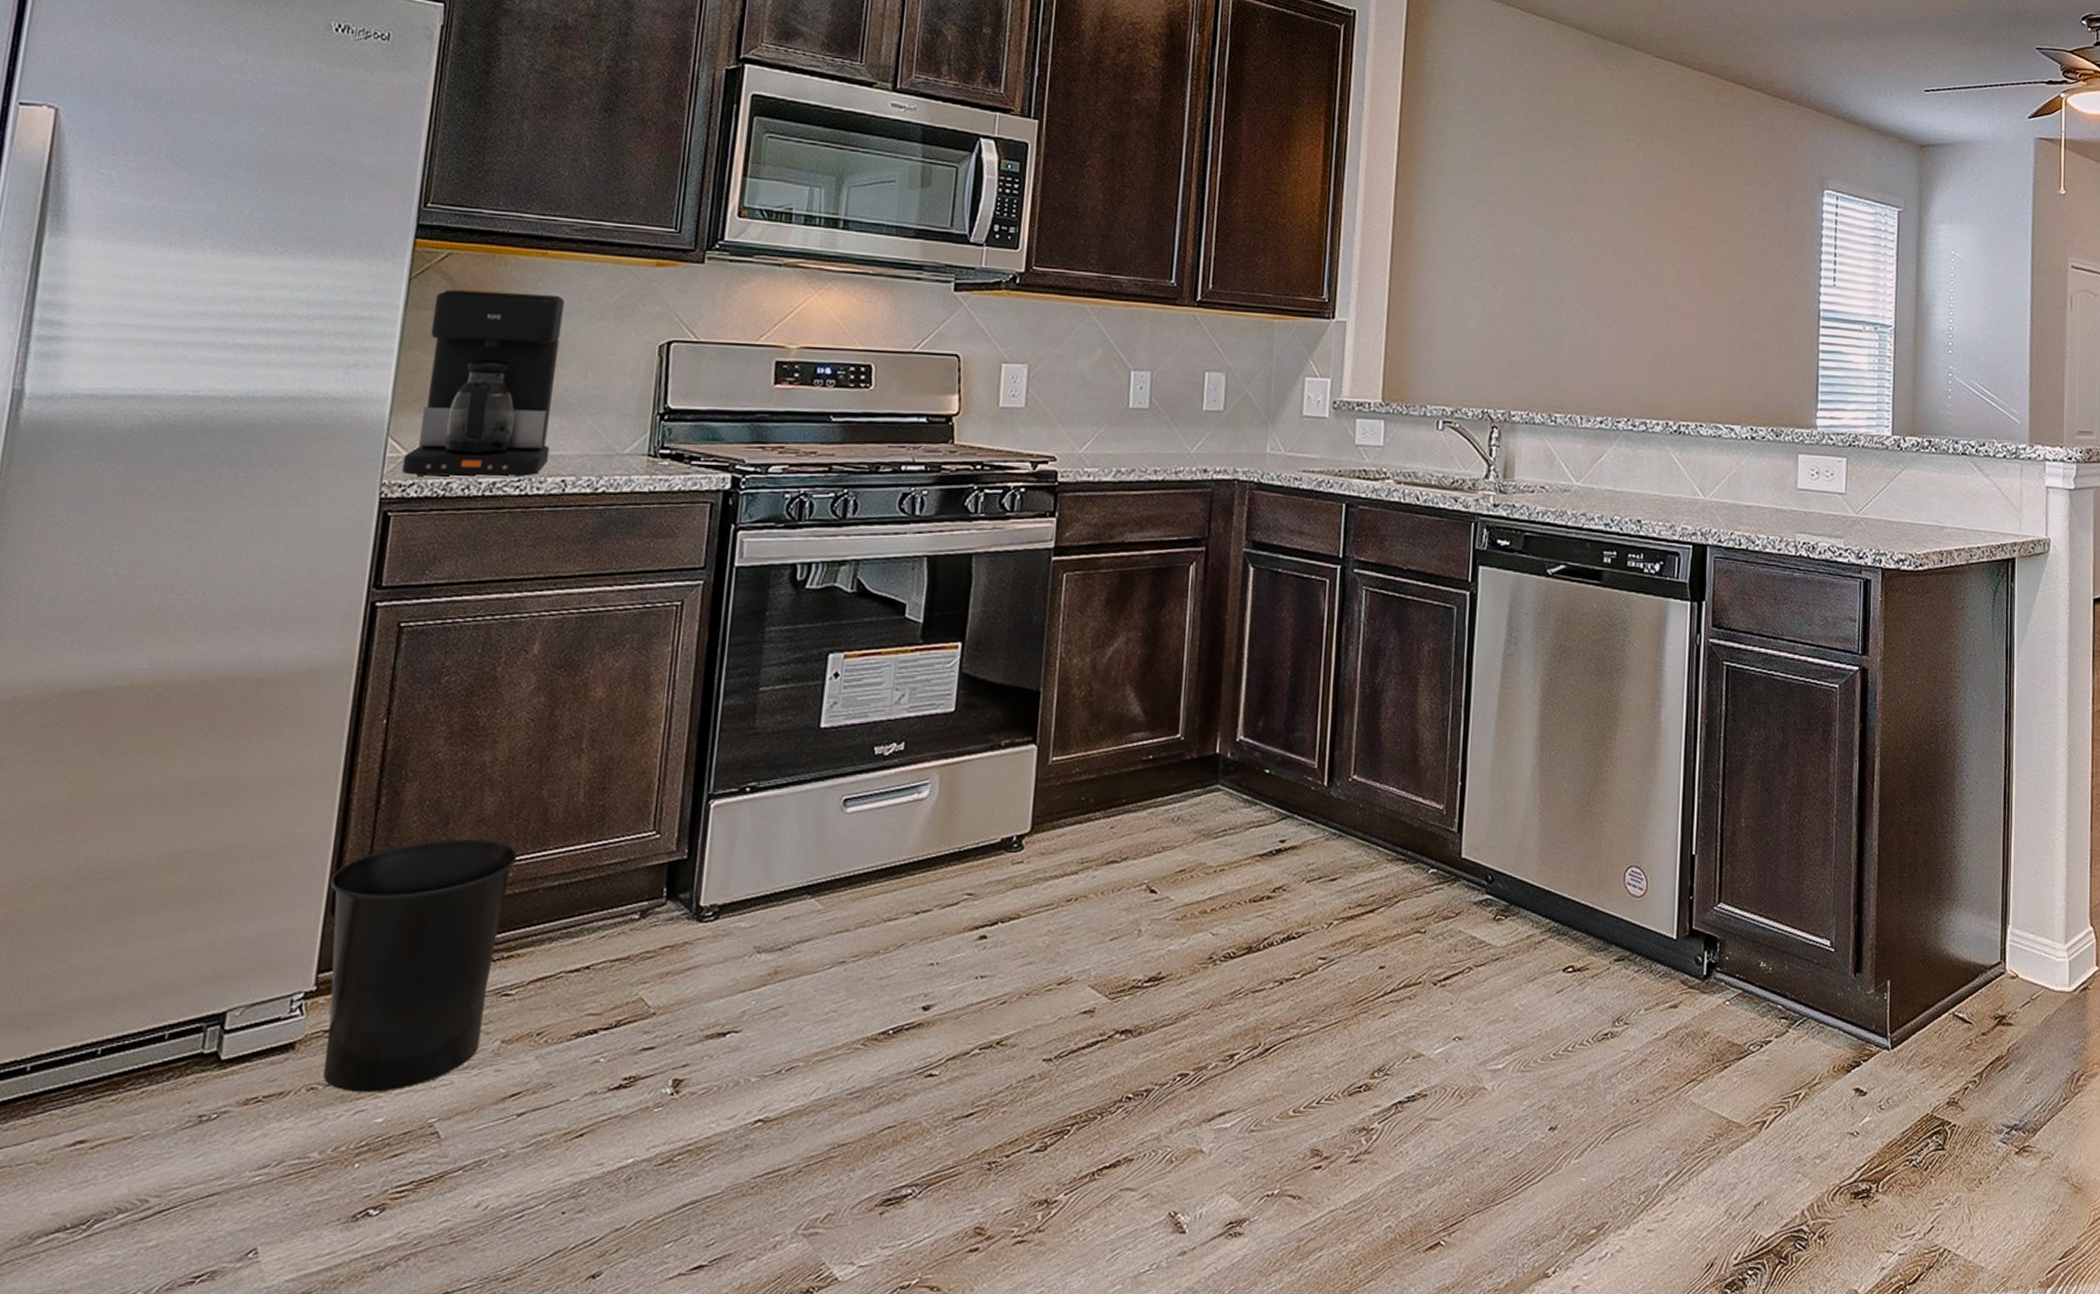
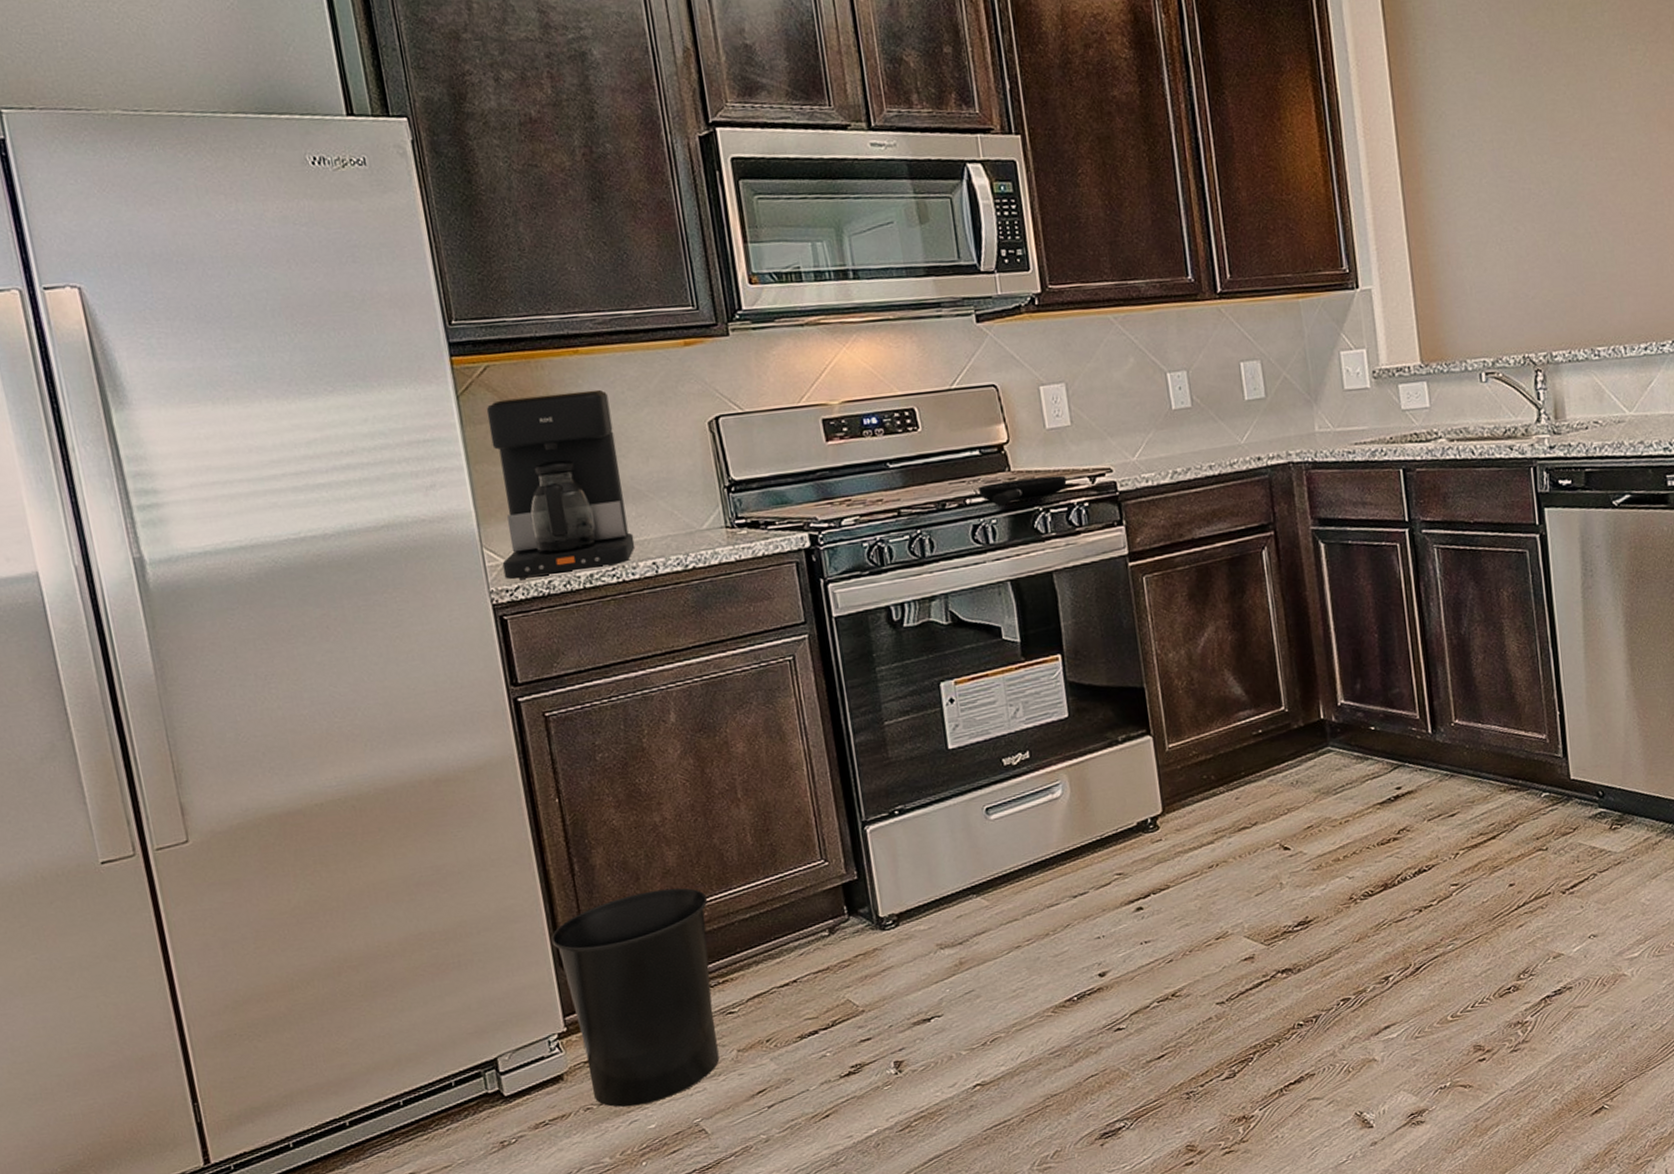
frying pan: none [916,453,1008,478] -> present [977,475,1067,506]

